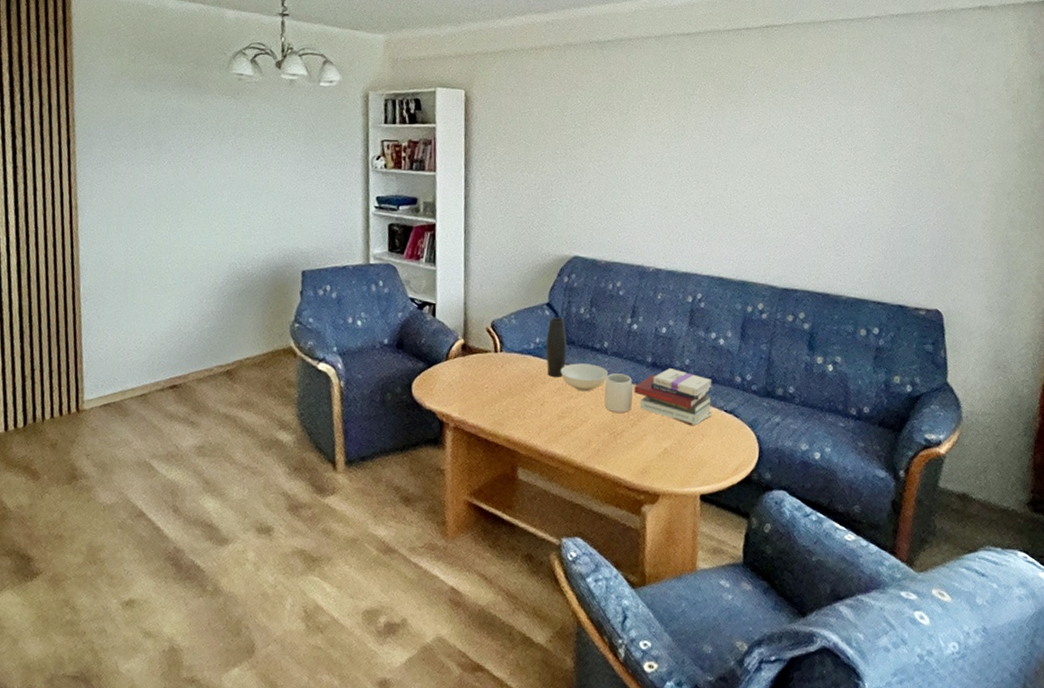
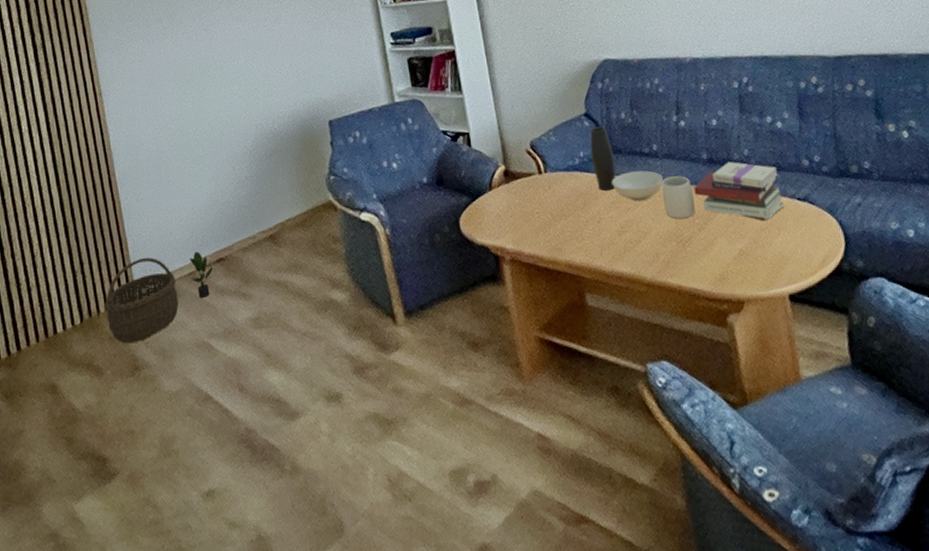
wicker basket: none [48,373,127,453] -> present [103,257,178,344]
potted plant: none [141,375,165,420] -> present [190,251,213,298]

